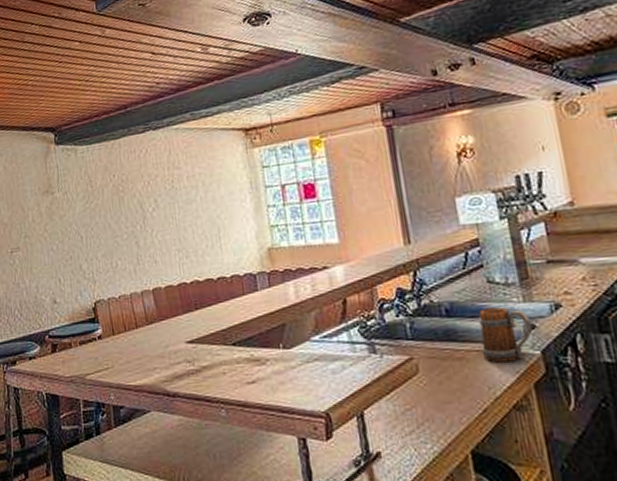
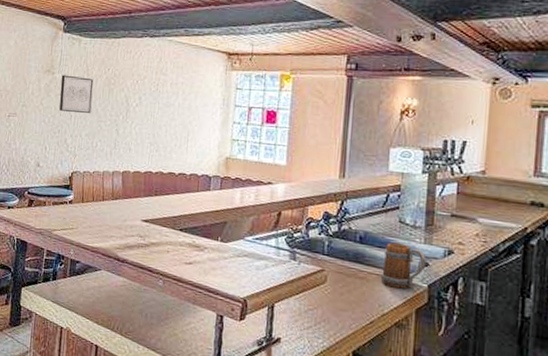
wall art: none [62,190,103,234] -> present [59,74,94,113]

